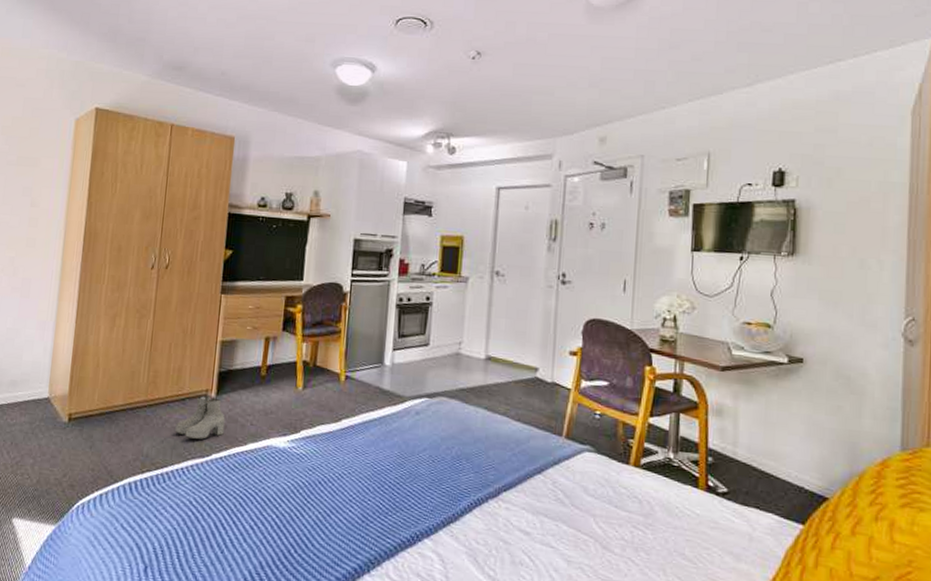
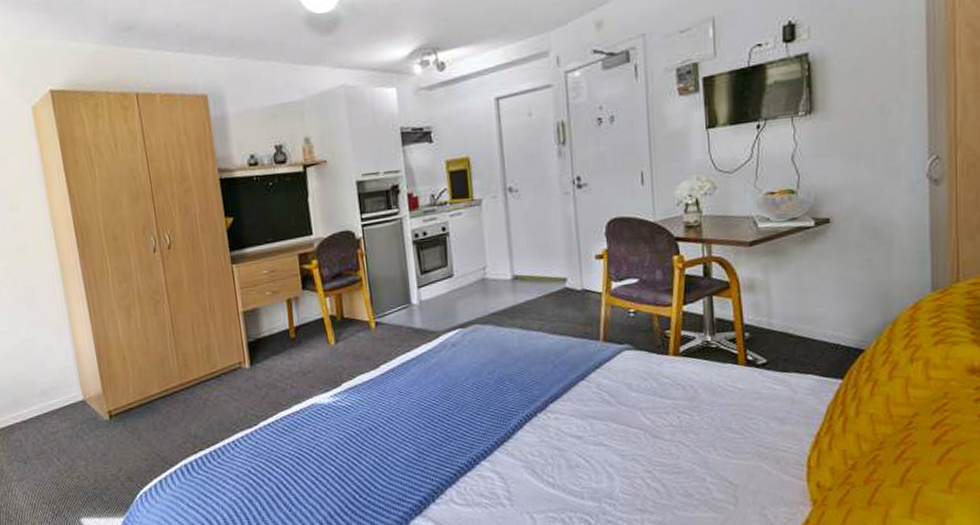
boots: present [175,395,225,440] -> none [217,367,267,413]

